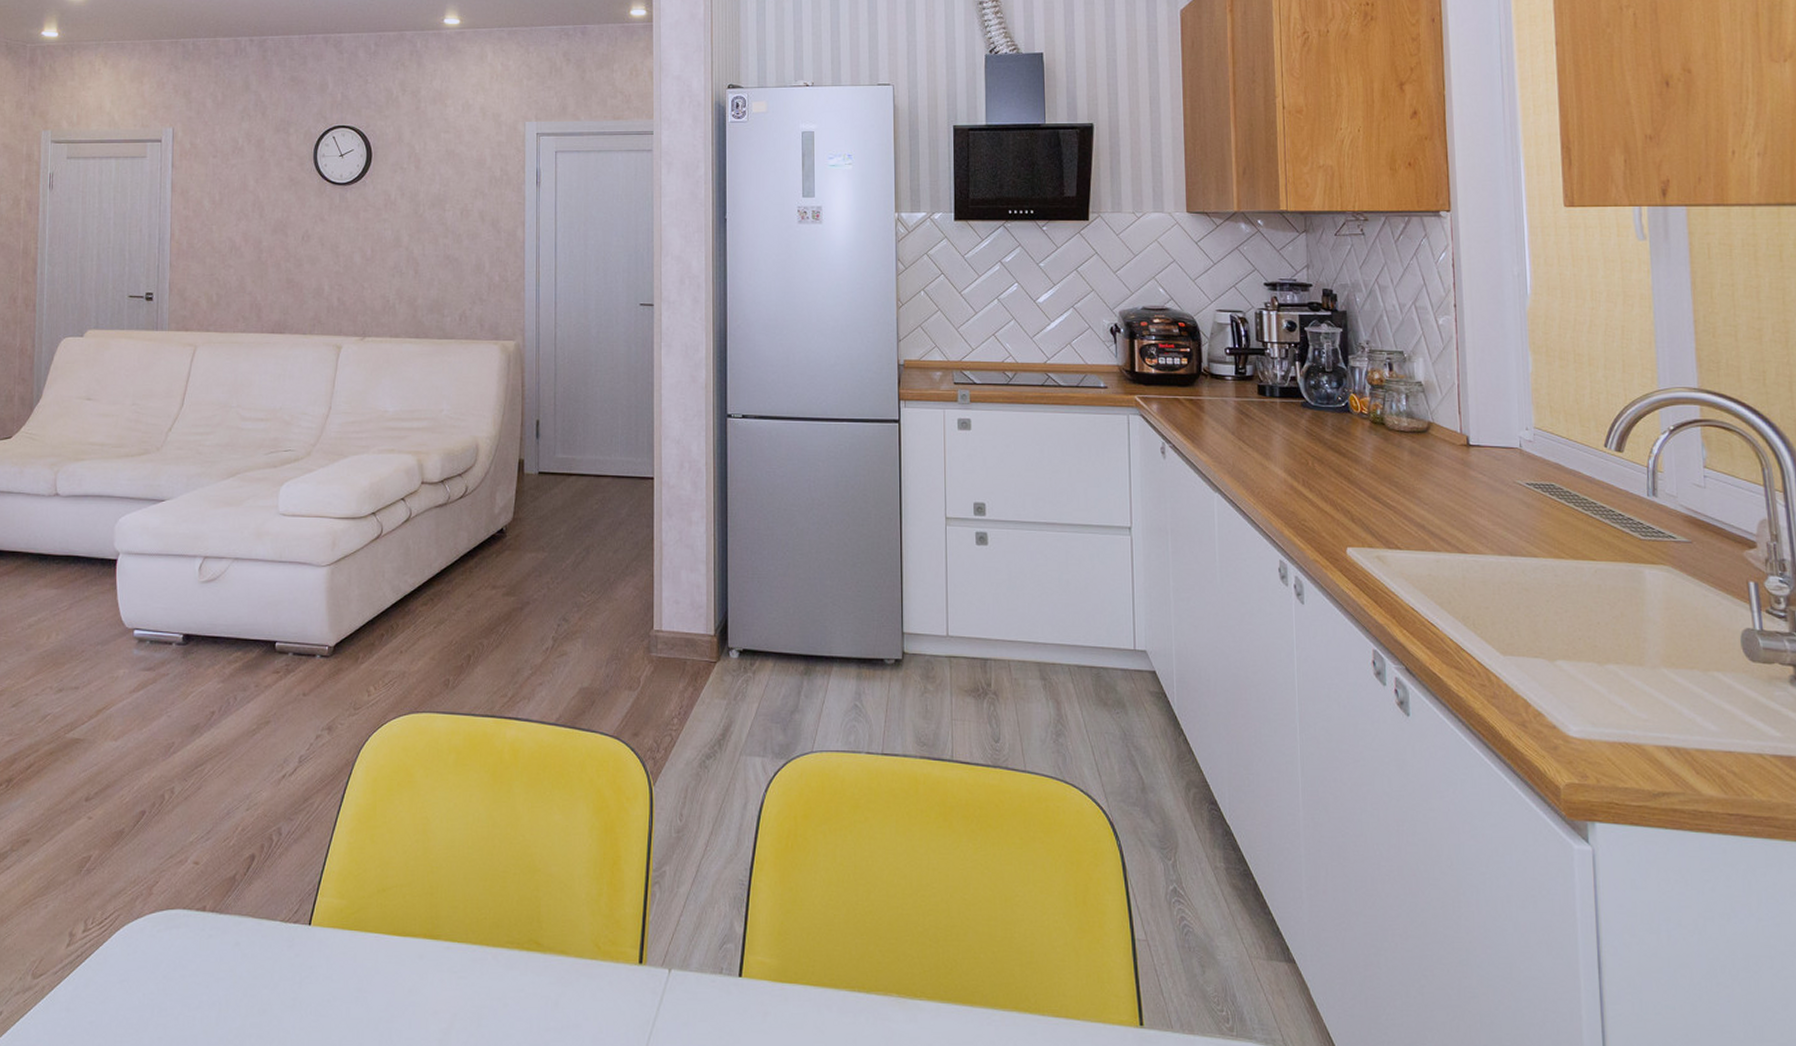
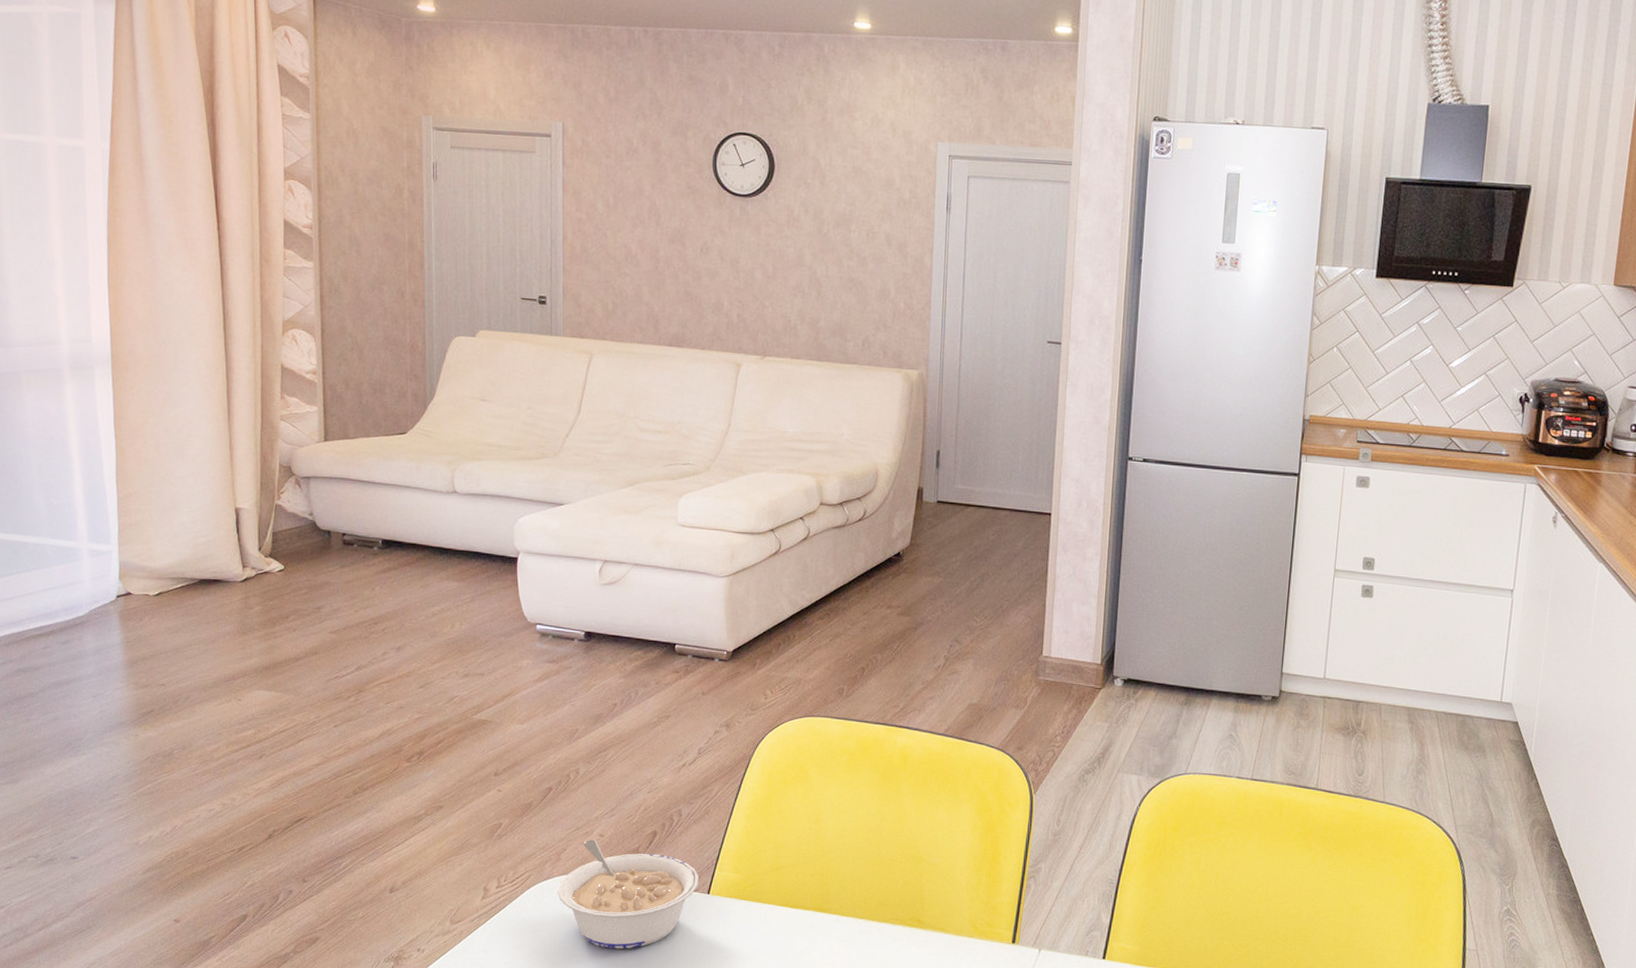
legume: none [147,868,299,998] -> present [557,839,699,950]

